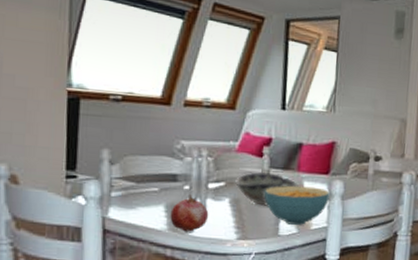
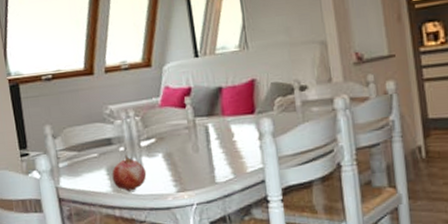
decorative bowl: present [235,171,301,206] -> none [165,122,229,156]
cereal bowl: present [264,185,331,225] -> none [193,128,261,171]

